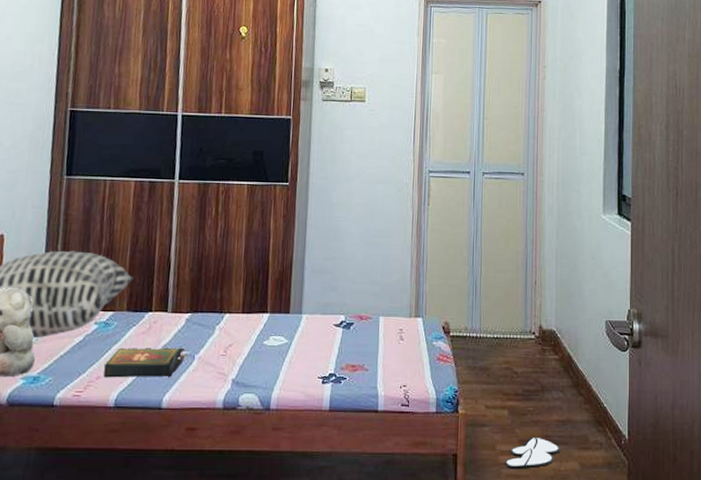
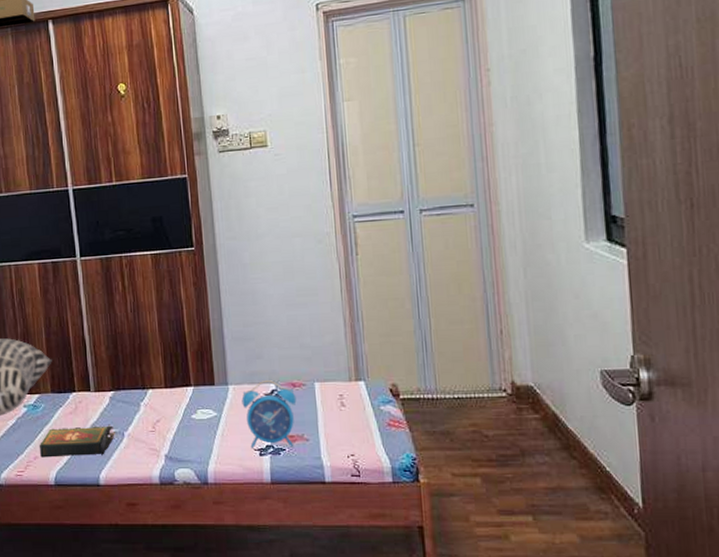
alarm clock: none [312,312,362,376] -> present [241,380,297,448]
slippers: present [505,436,560,469] -> none [483,506,552,542]

